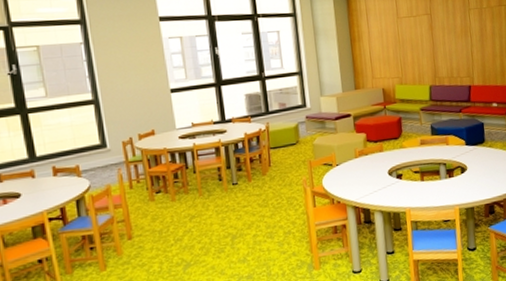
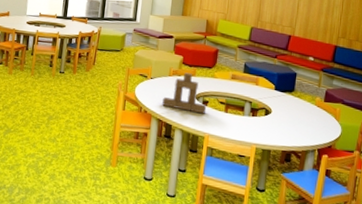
toy blocks: none [354,149,402,192] -> present [162,72,207,114]

